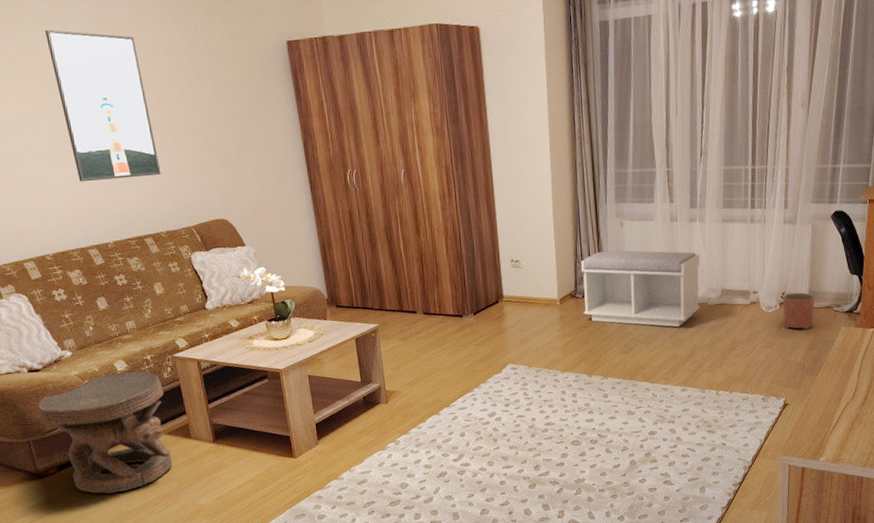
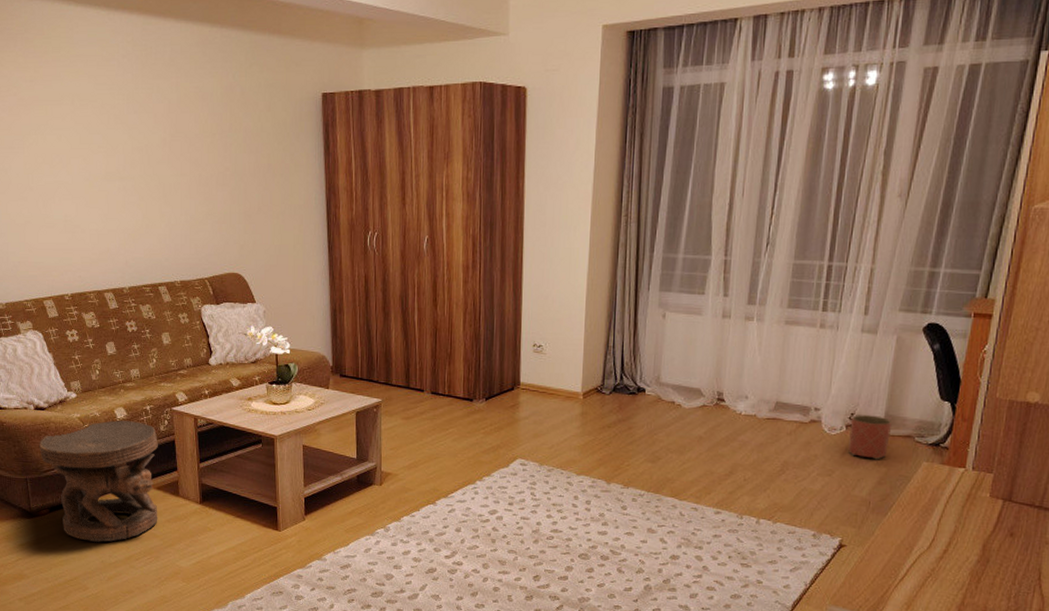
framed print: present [45,29,161,182] -> none [91,71,183,225]
bench: present [581,250,700,328] -> none [608,344,754,440]

